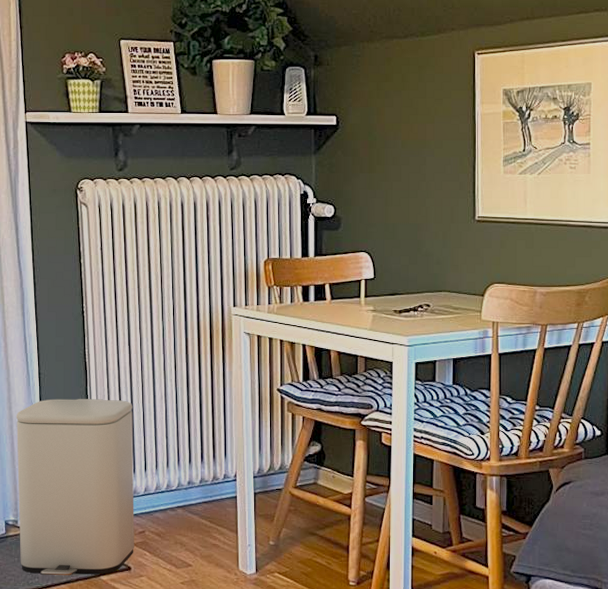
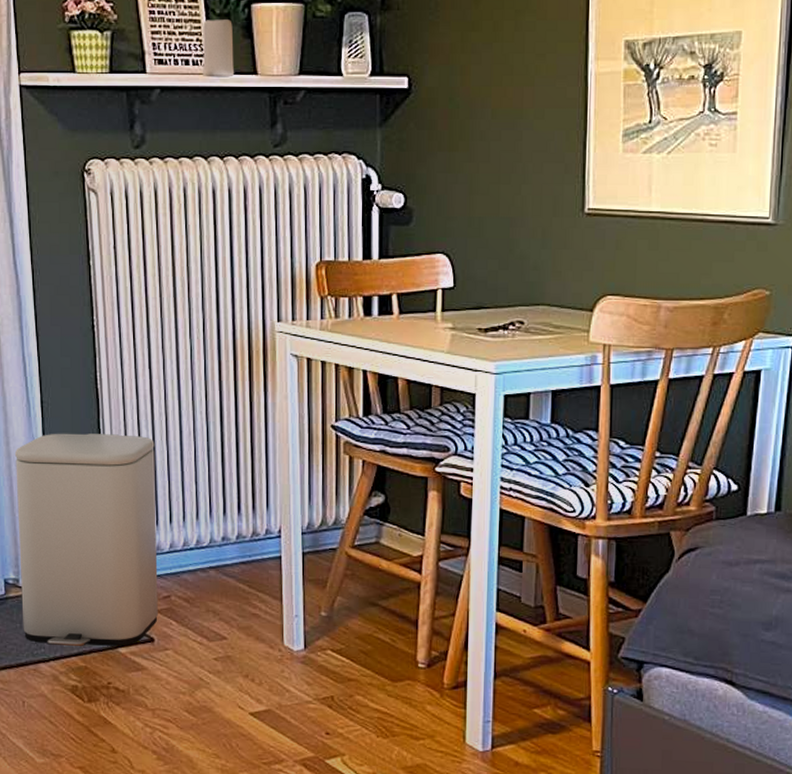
candle: none [174,72,199,116] -> present [203,19,235,78]

